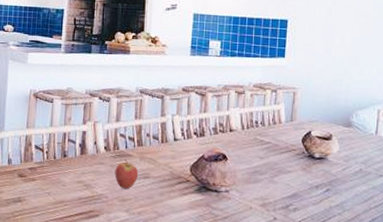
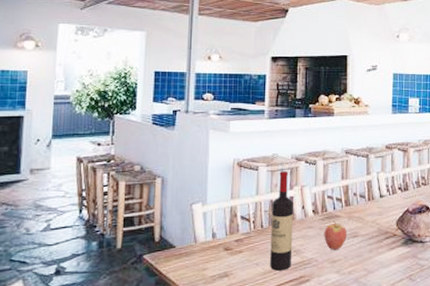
wine bottle: none [61,105,86,203] -> present [270,171,293,271]

